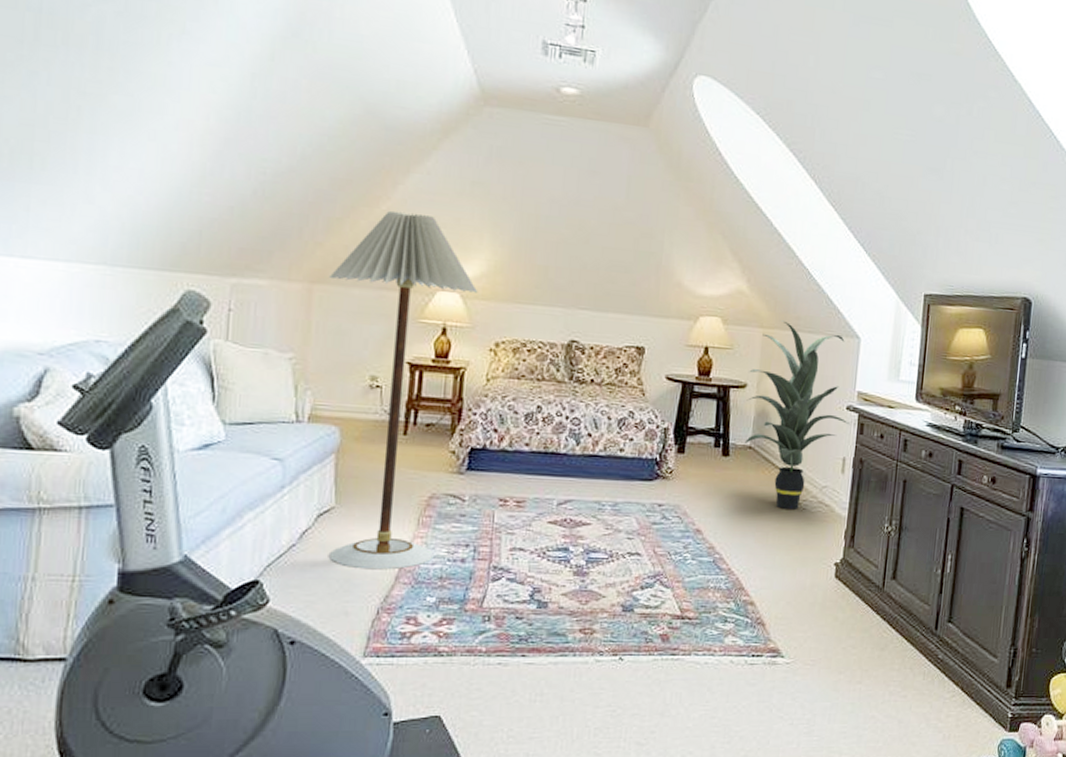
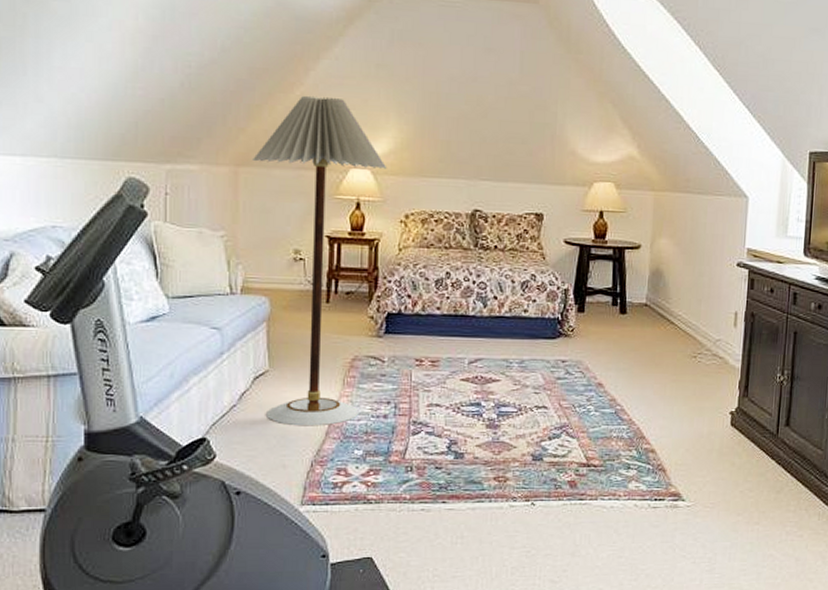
indoor plant: present [744,320,849,510] -> none [640,183,740,362]

